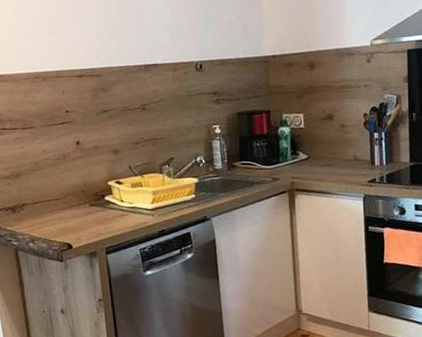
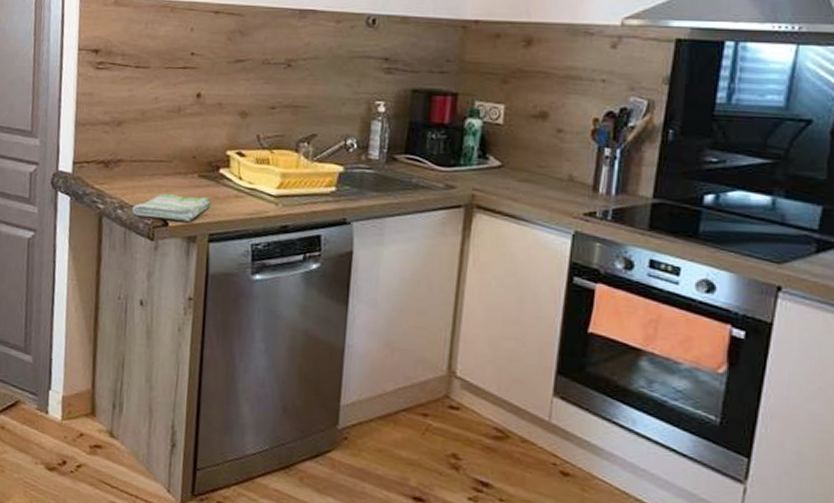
dish towel: none [40,220,103,245] -> present [131,194,211,222]

